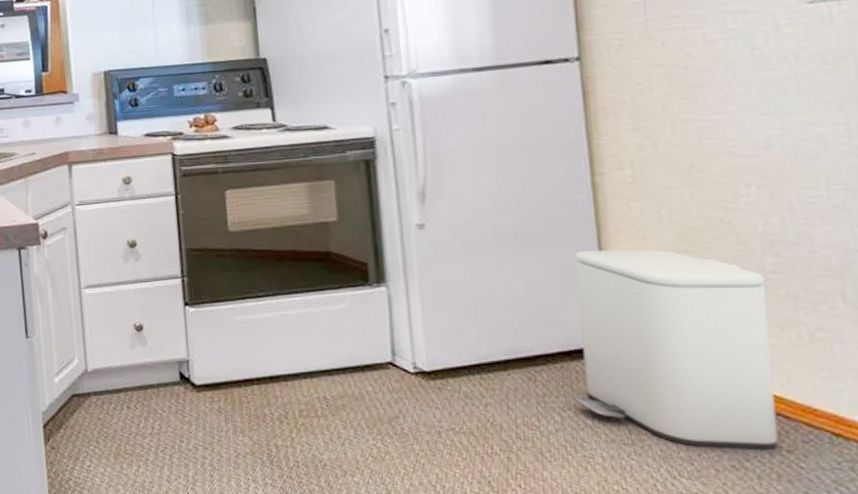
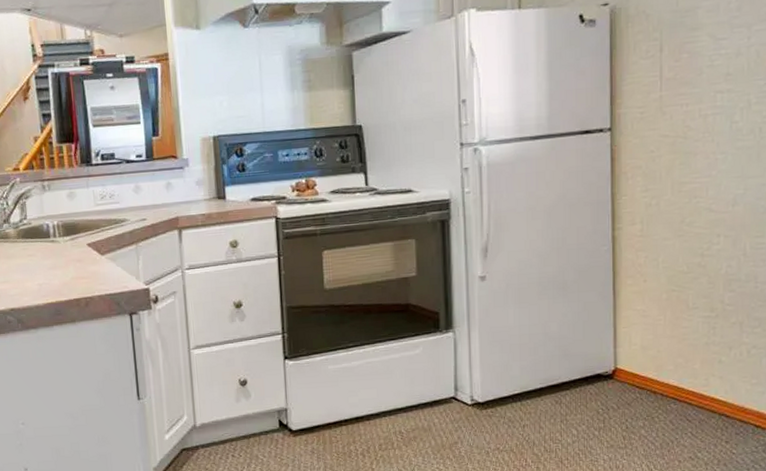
pedal bin: present [574,249,778,449] -> none [587,290,723,445]

